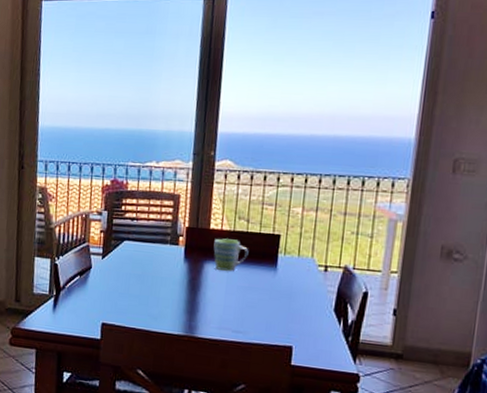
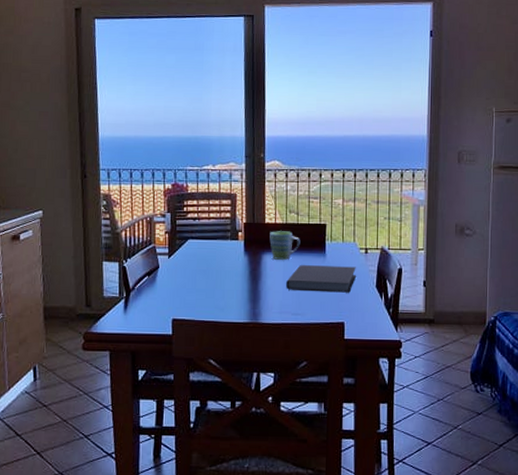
notebook: none [228,278,312,314] -> present [286,265,356,293]

